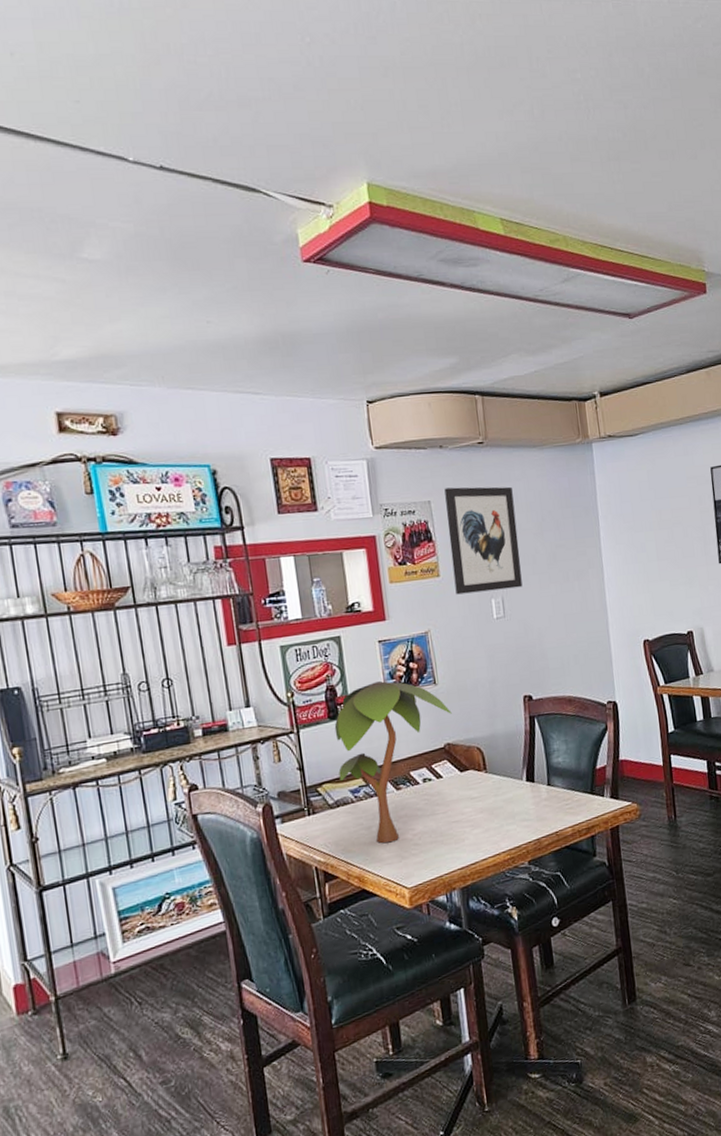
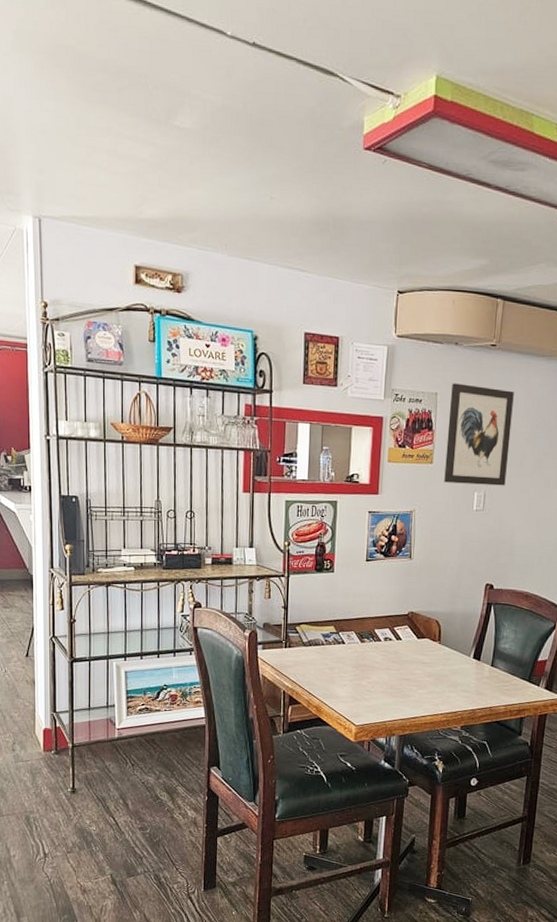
plant: present [334,681,452,844] -> none [315,547,420,685]

